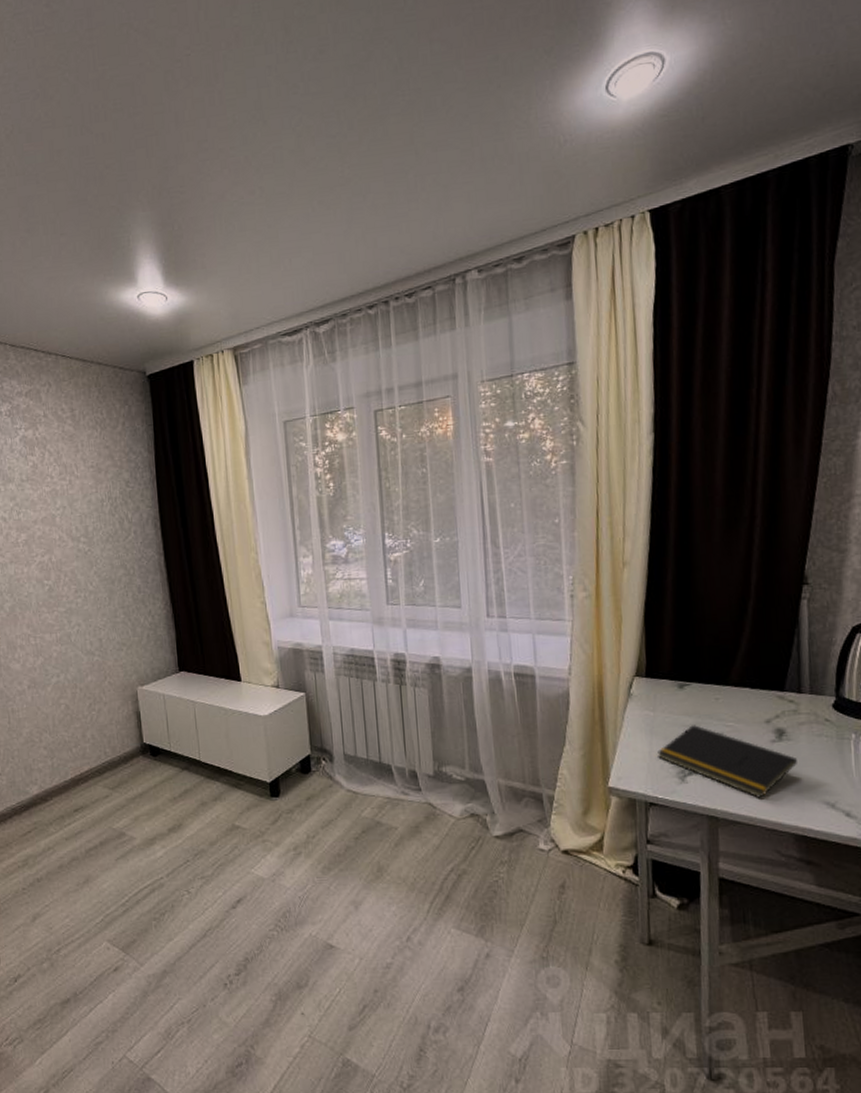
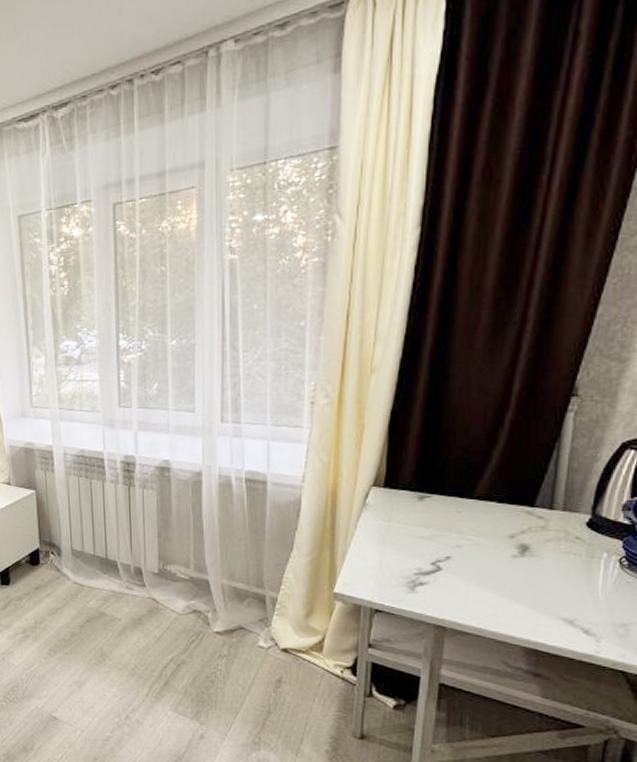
notepad: present [657,725,797,798] -> none [388,537,538,611]

